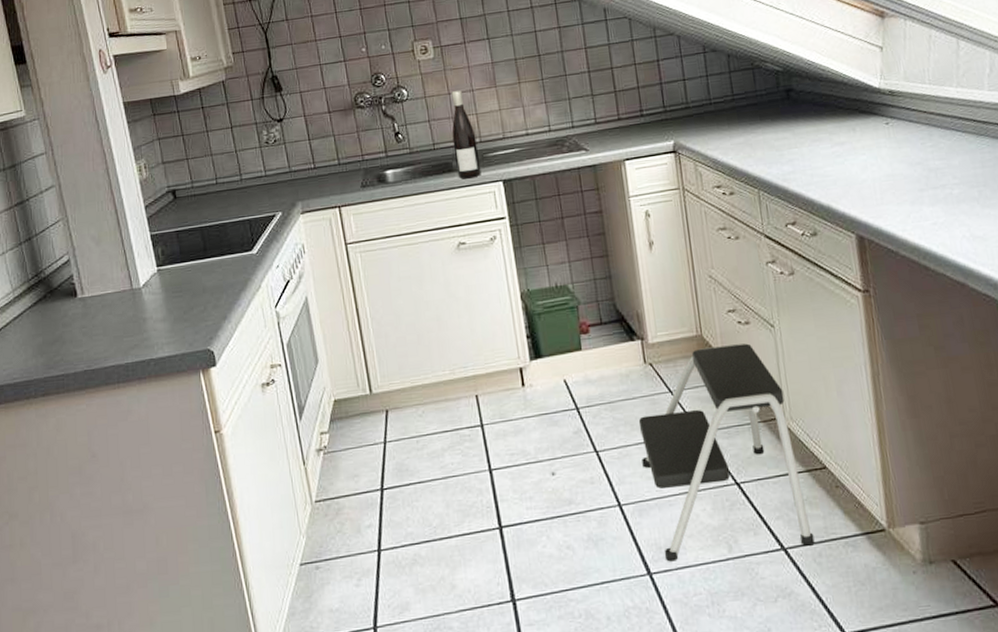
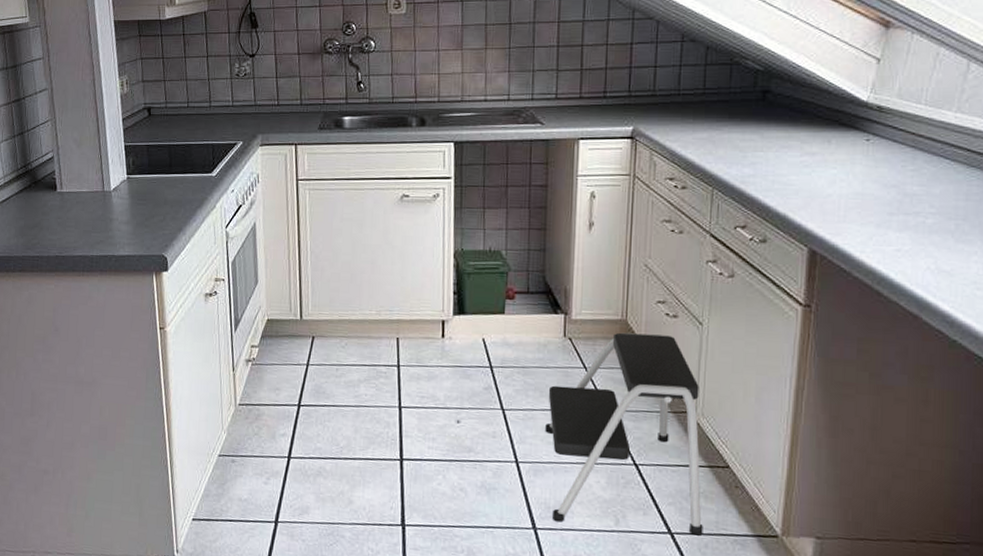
bottle: present [451,89,481,179] -> none [411,48,435,135]

